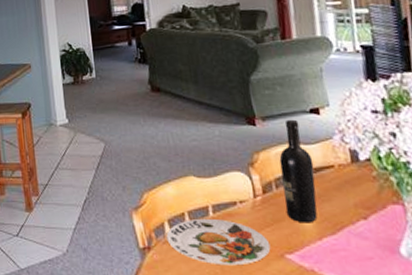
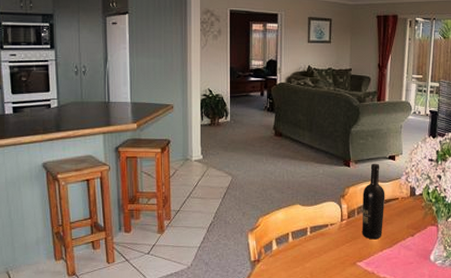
plate: present [166,218,271,266] -> none [273,237,347,272]

